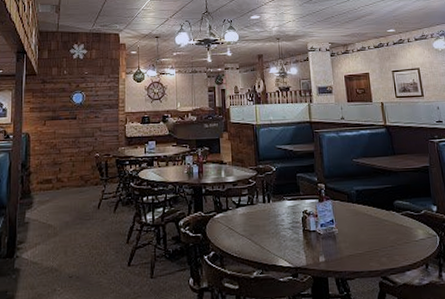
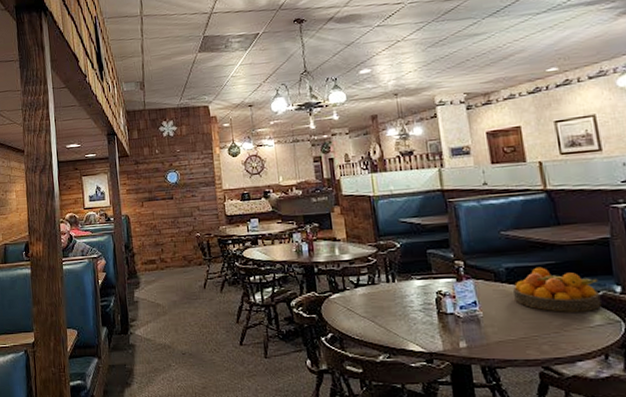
fruit bowl: none [360,189,424,228] -> present [512,267,602,312]

